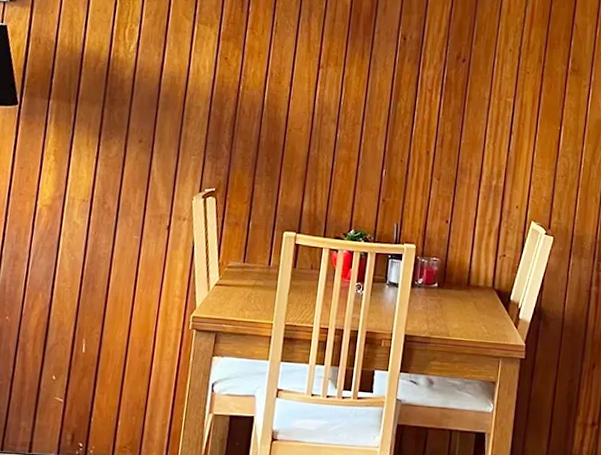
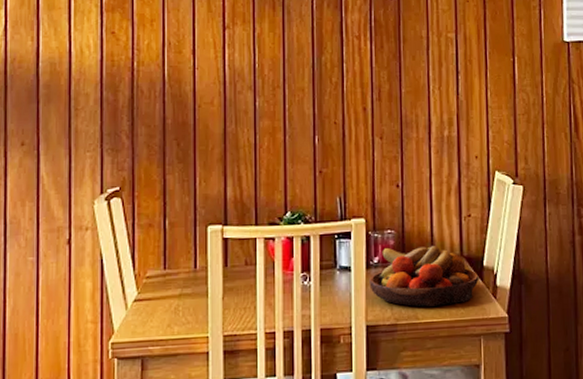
fruit bowl: none [412,272,505,328] -> present [369,245,479,307]

